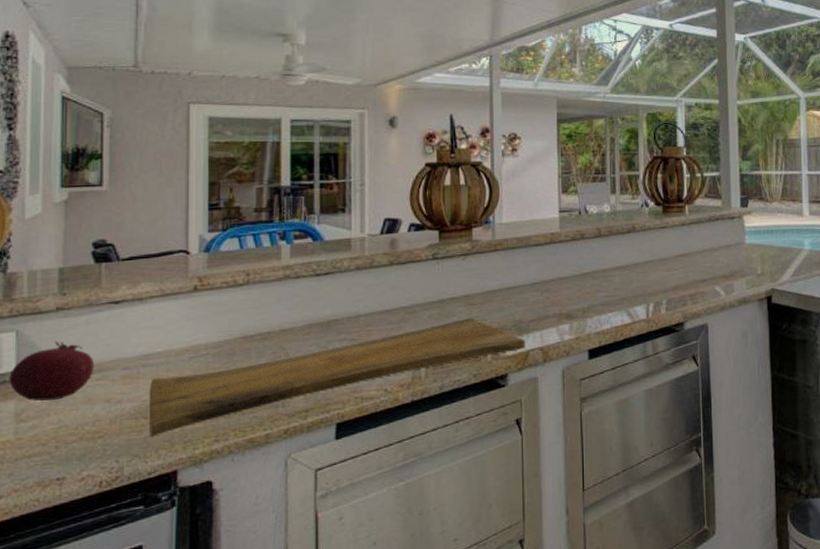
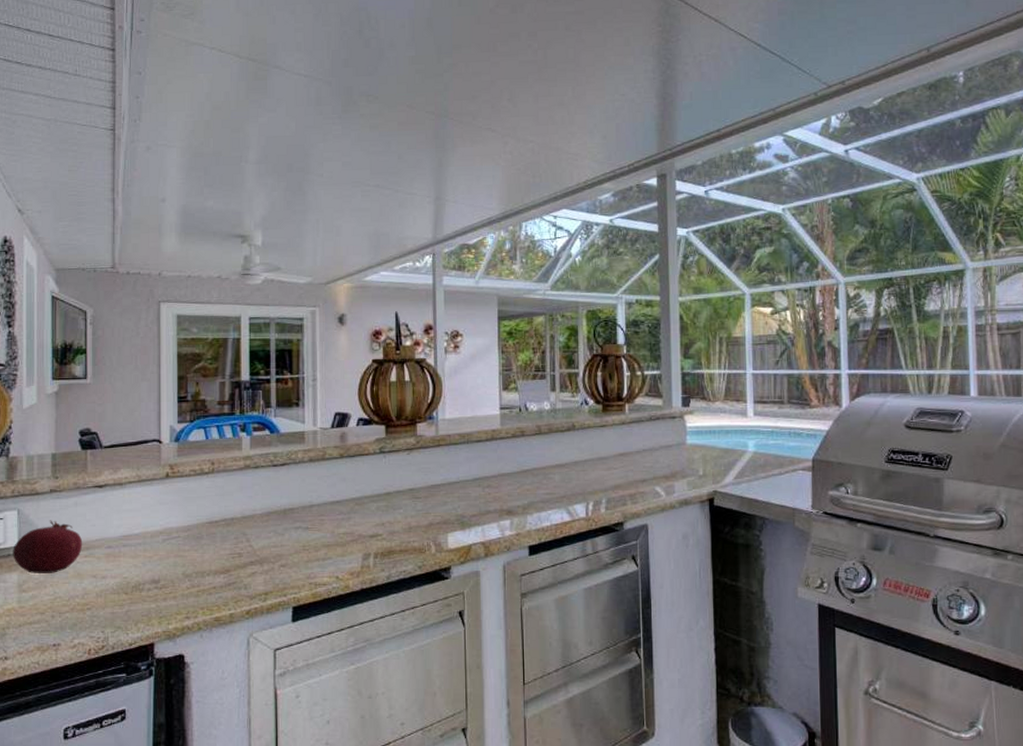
cutting board: present [150,317,525,437] -> none [130,510,468,611]

